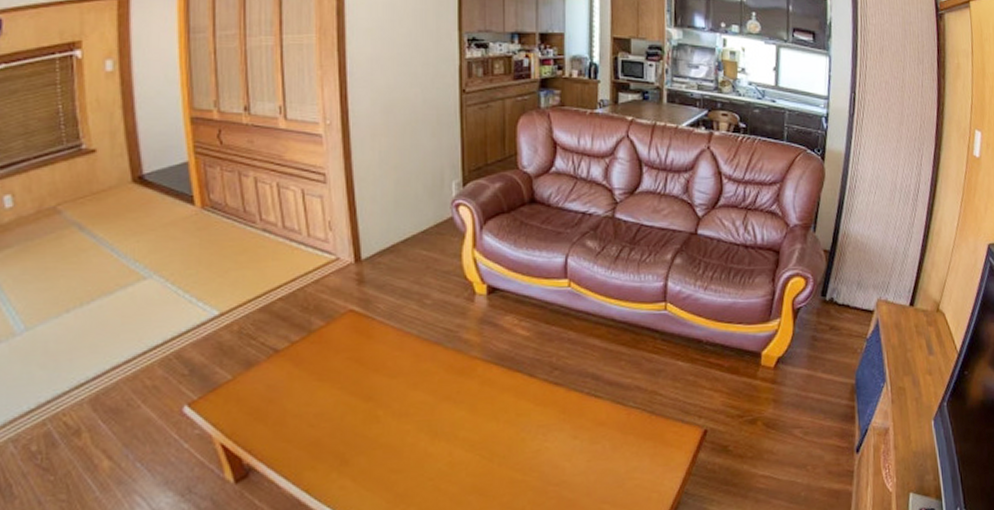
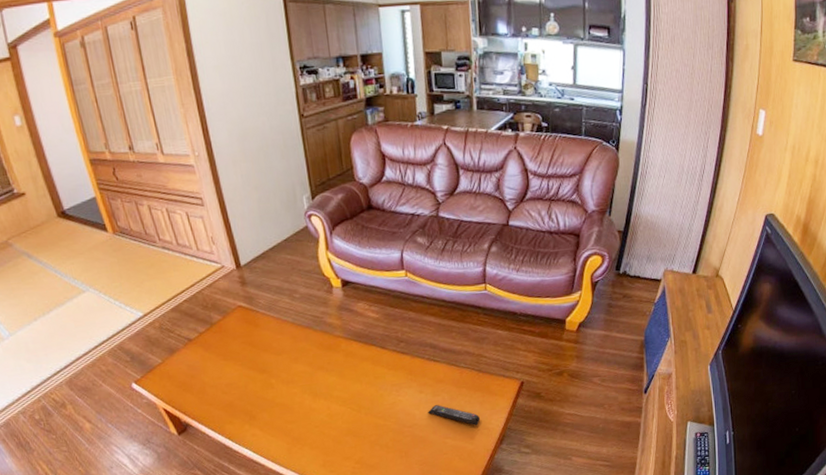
remote control: none [582,456,650,486] -> present [428,405,481,425]

